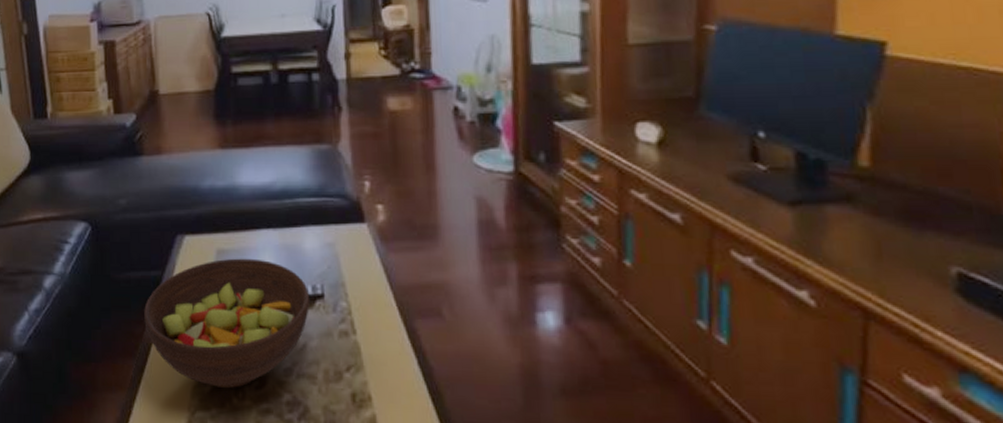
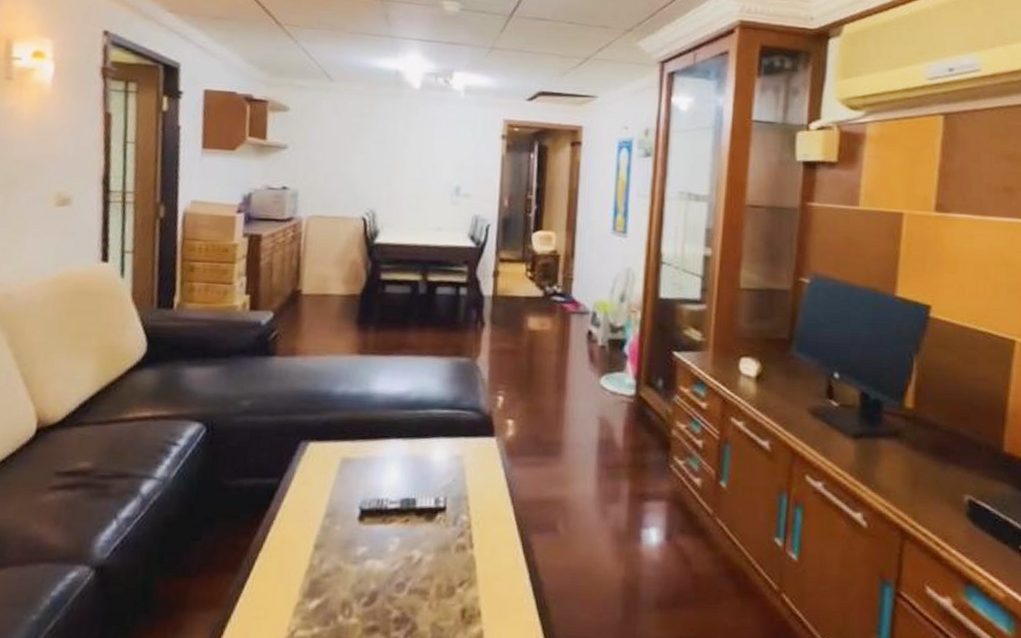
fruit bowl: present [144,258,310,389] -> none [252,467,432,606]

